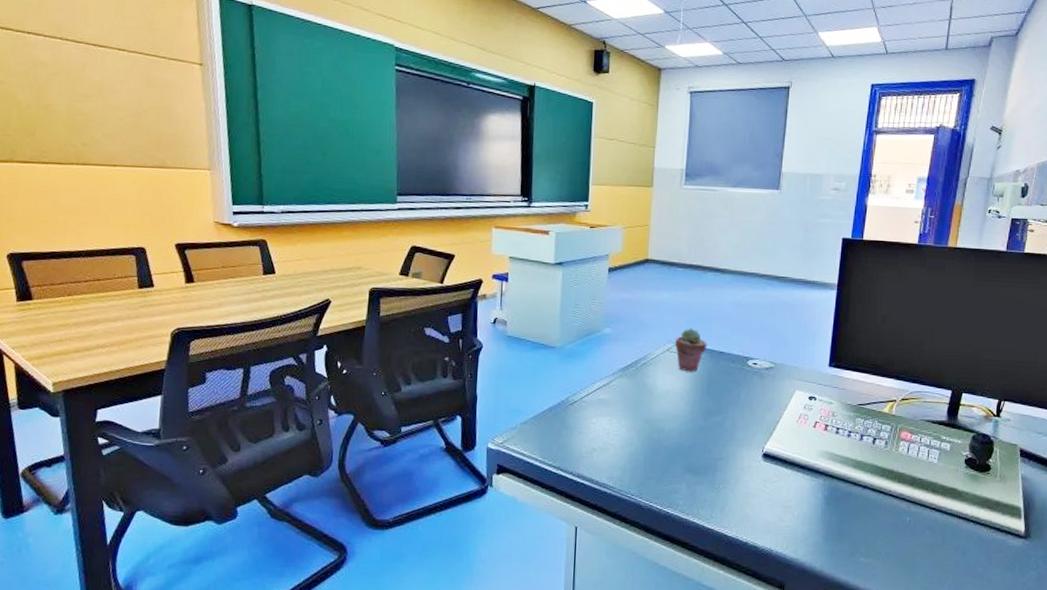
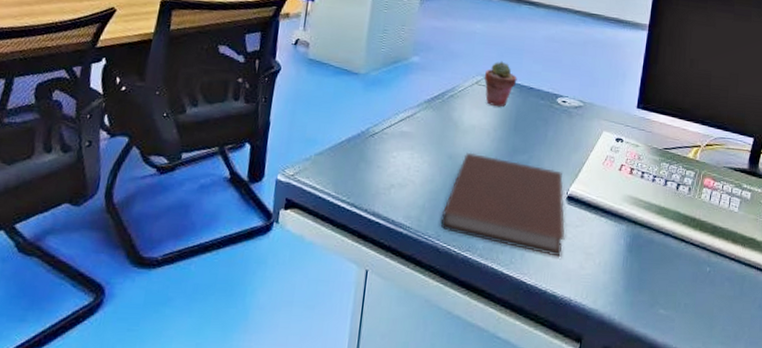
notebook: none [641,416,763,512] -> present [440,152,565,258]

